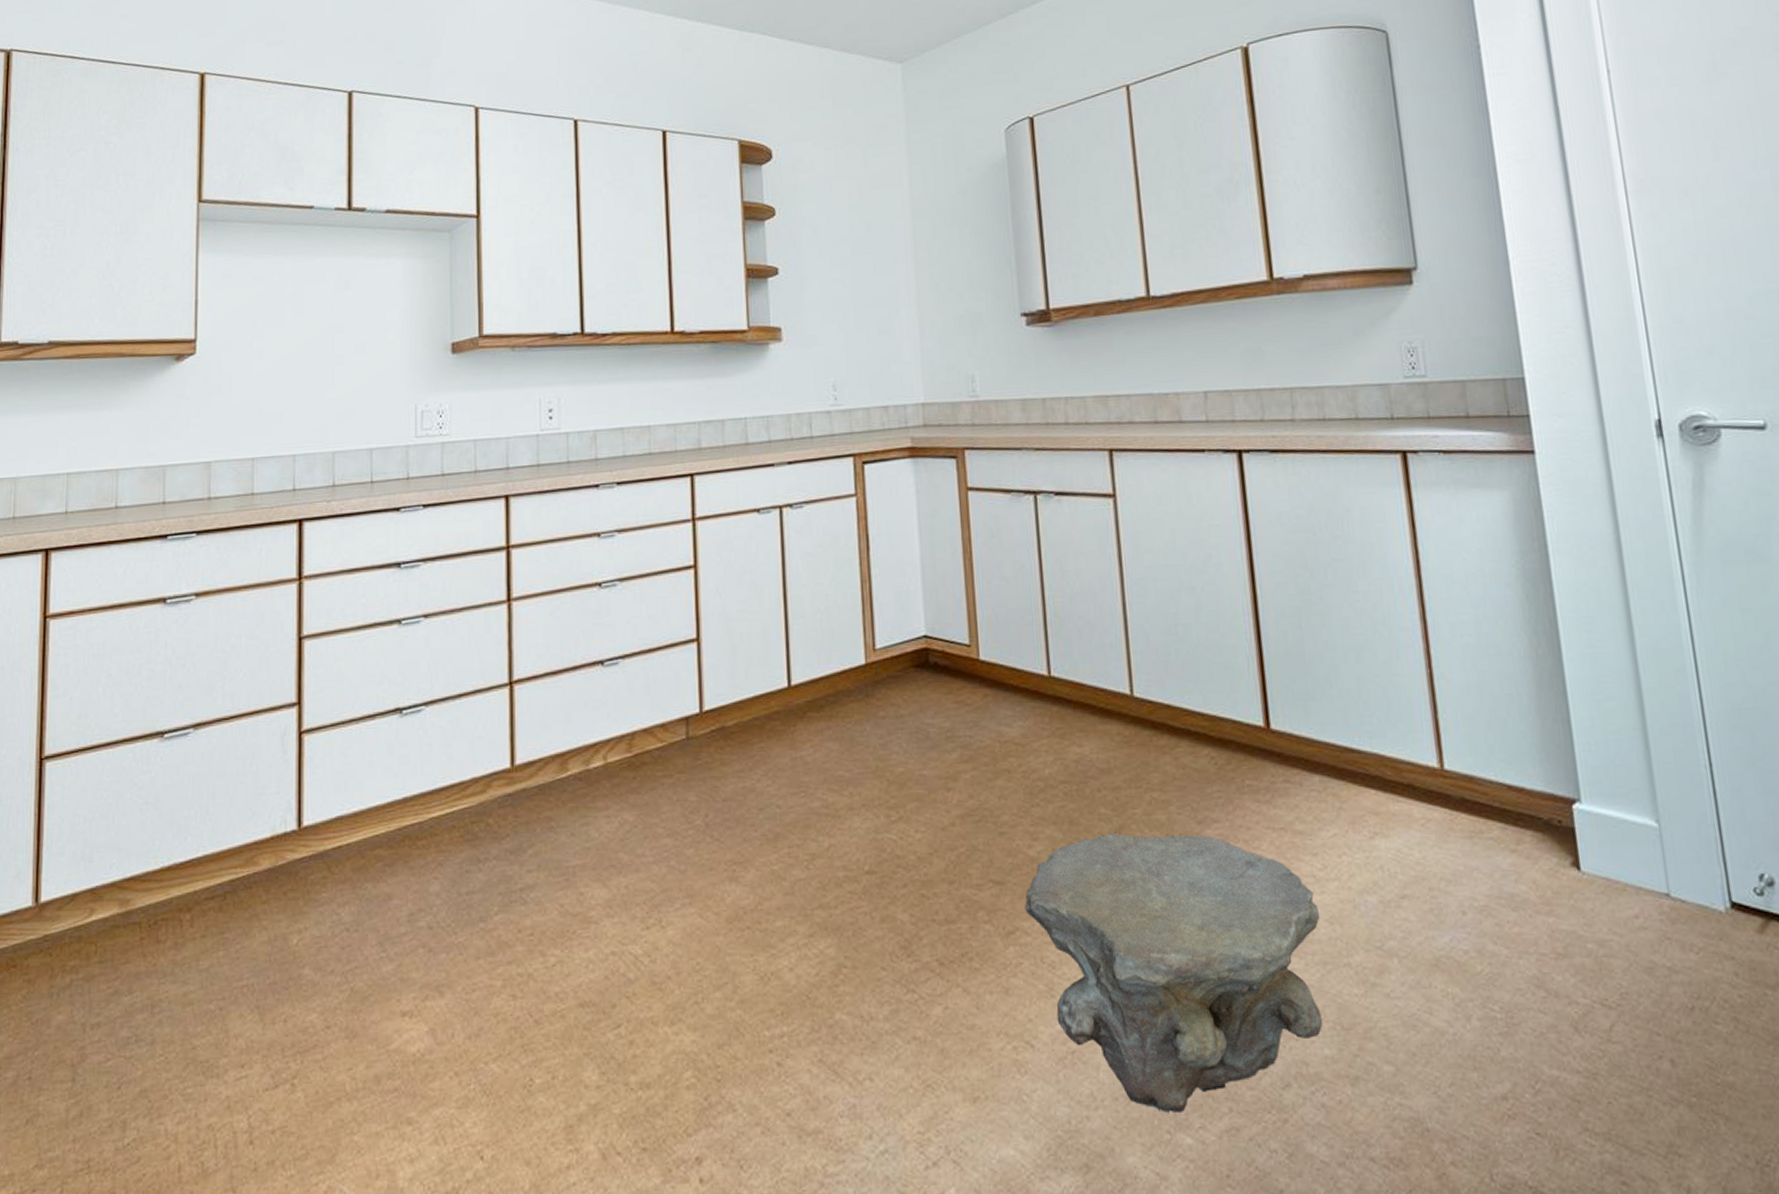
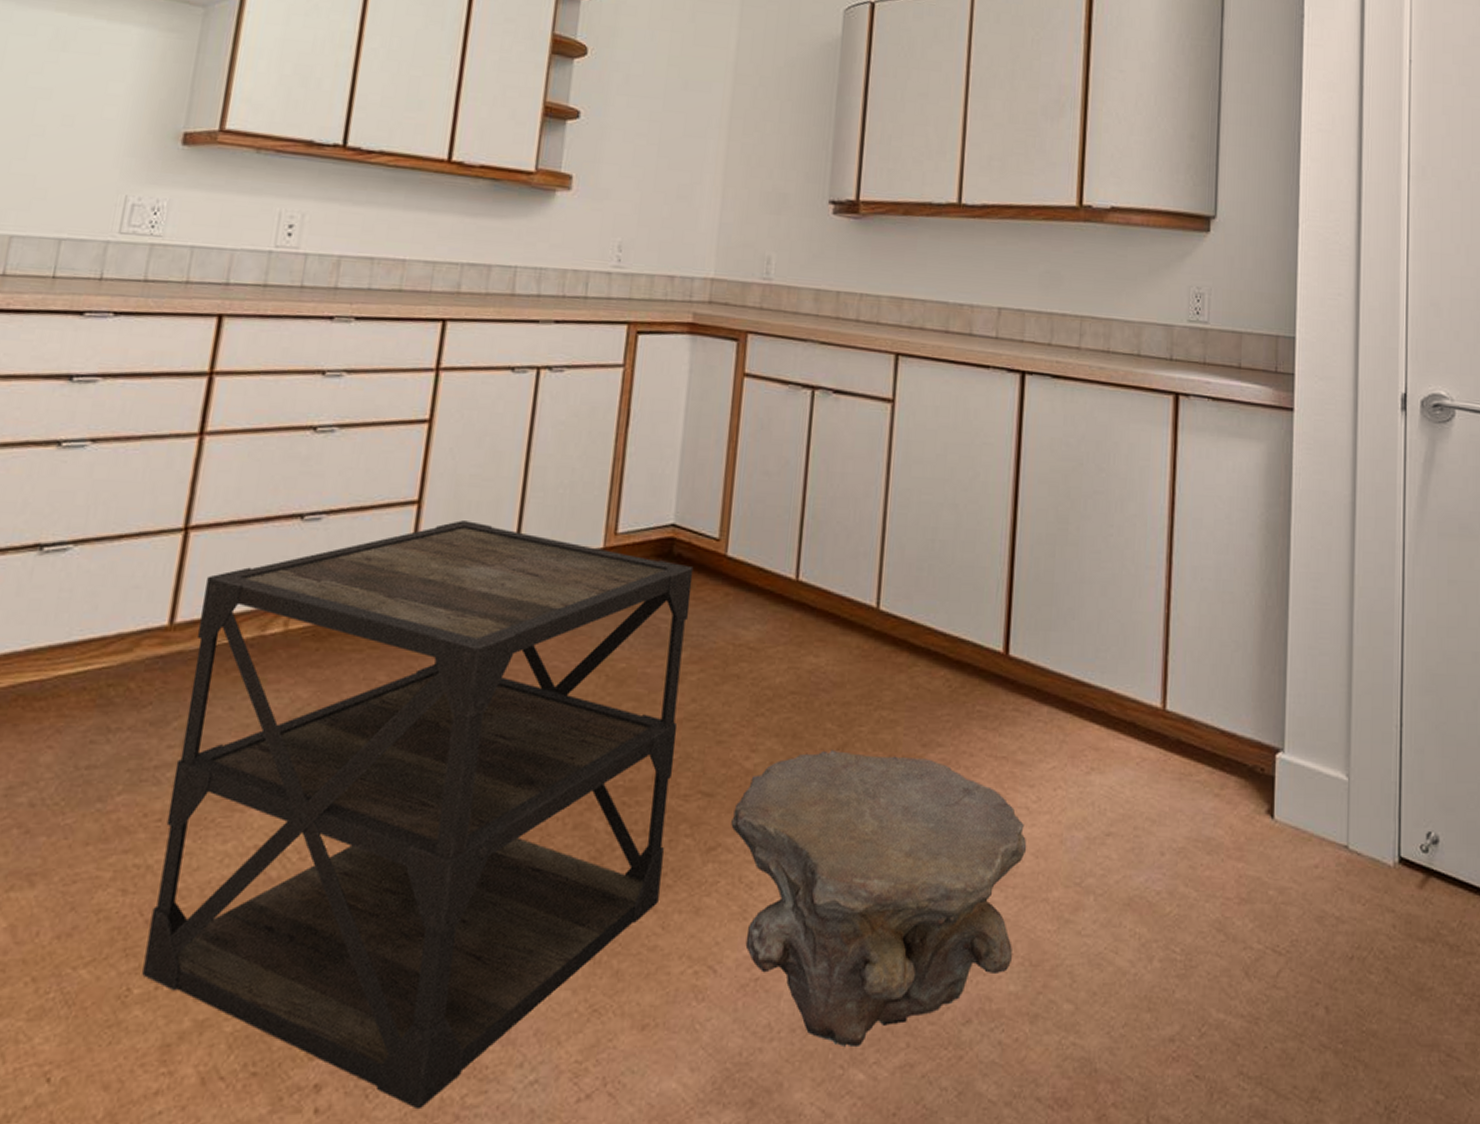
side table: none [534,652,969,1178] -> present [142,520,694,1110]

